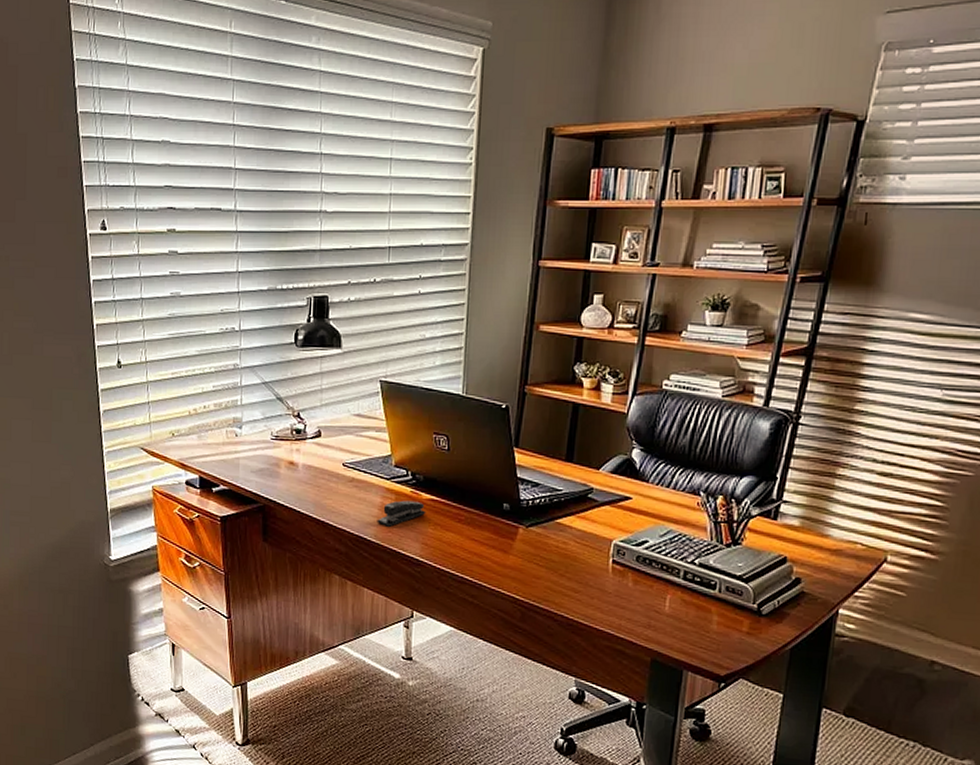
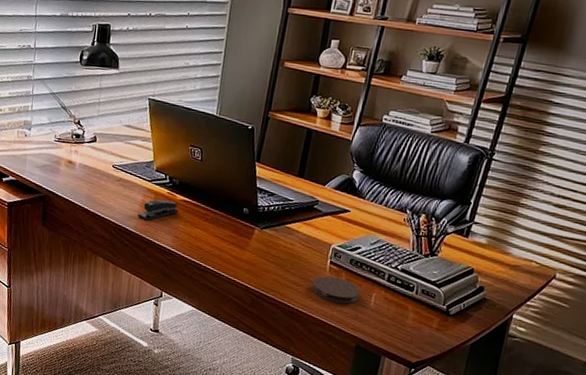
coaster: none [593,578,652,610] -> present [312,276,361,304]

